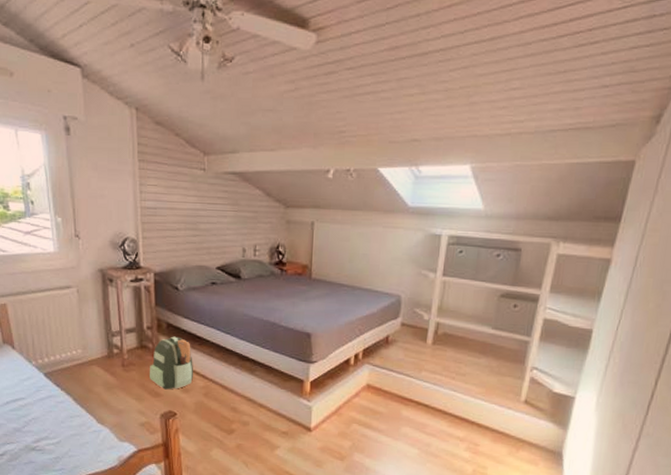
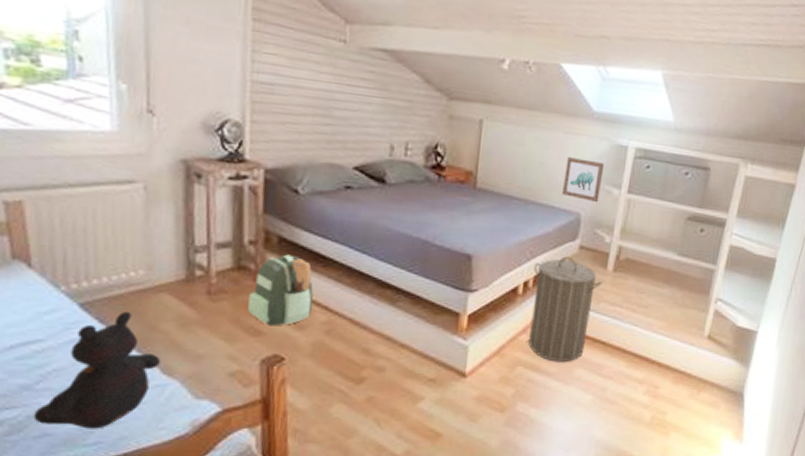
teddy bear: none [23,378,96,460] -> present [33,311,160,429]
laundry hamper: none [361,332,423,421] -> present [528,256,603,362]
wall art: none [384,248,421,286] -> present [562,157,605,203]

